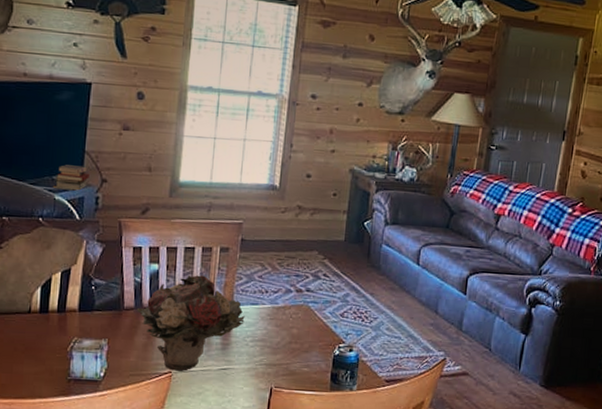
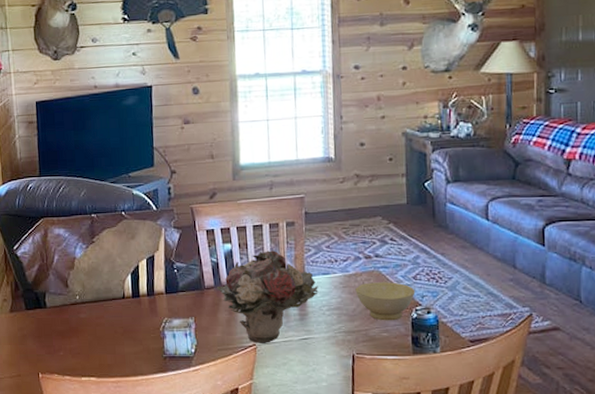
books: present [52,165,89,192] -> none [129,161,160,185]
bowl: none [282,316,341,357] -> present [355,282,416,321]

